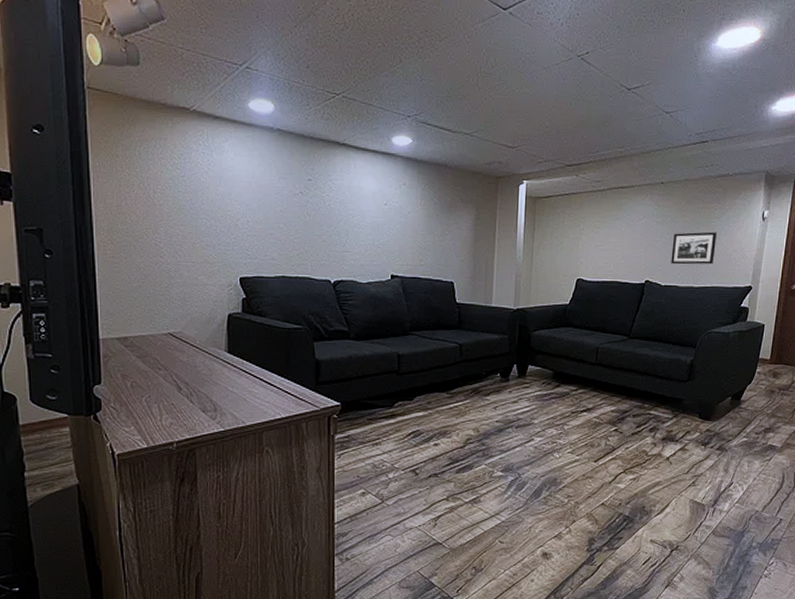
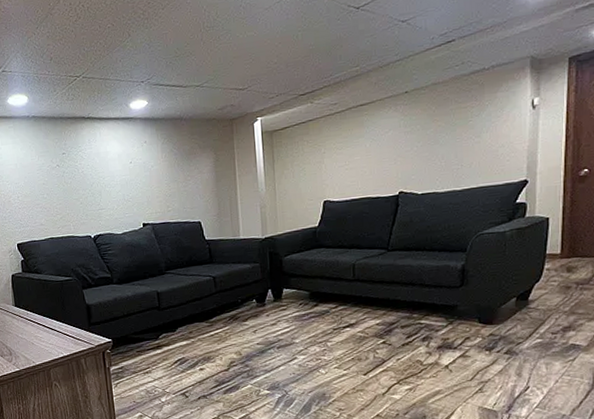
picture frame: present [671,231,717,265] -> none [425,130,478,172]

